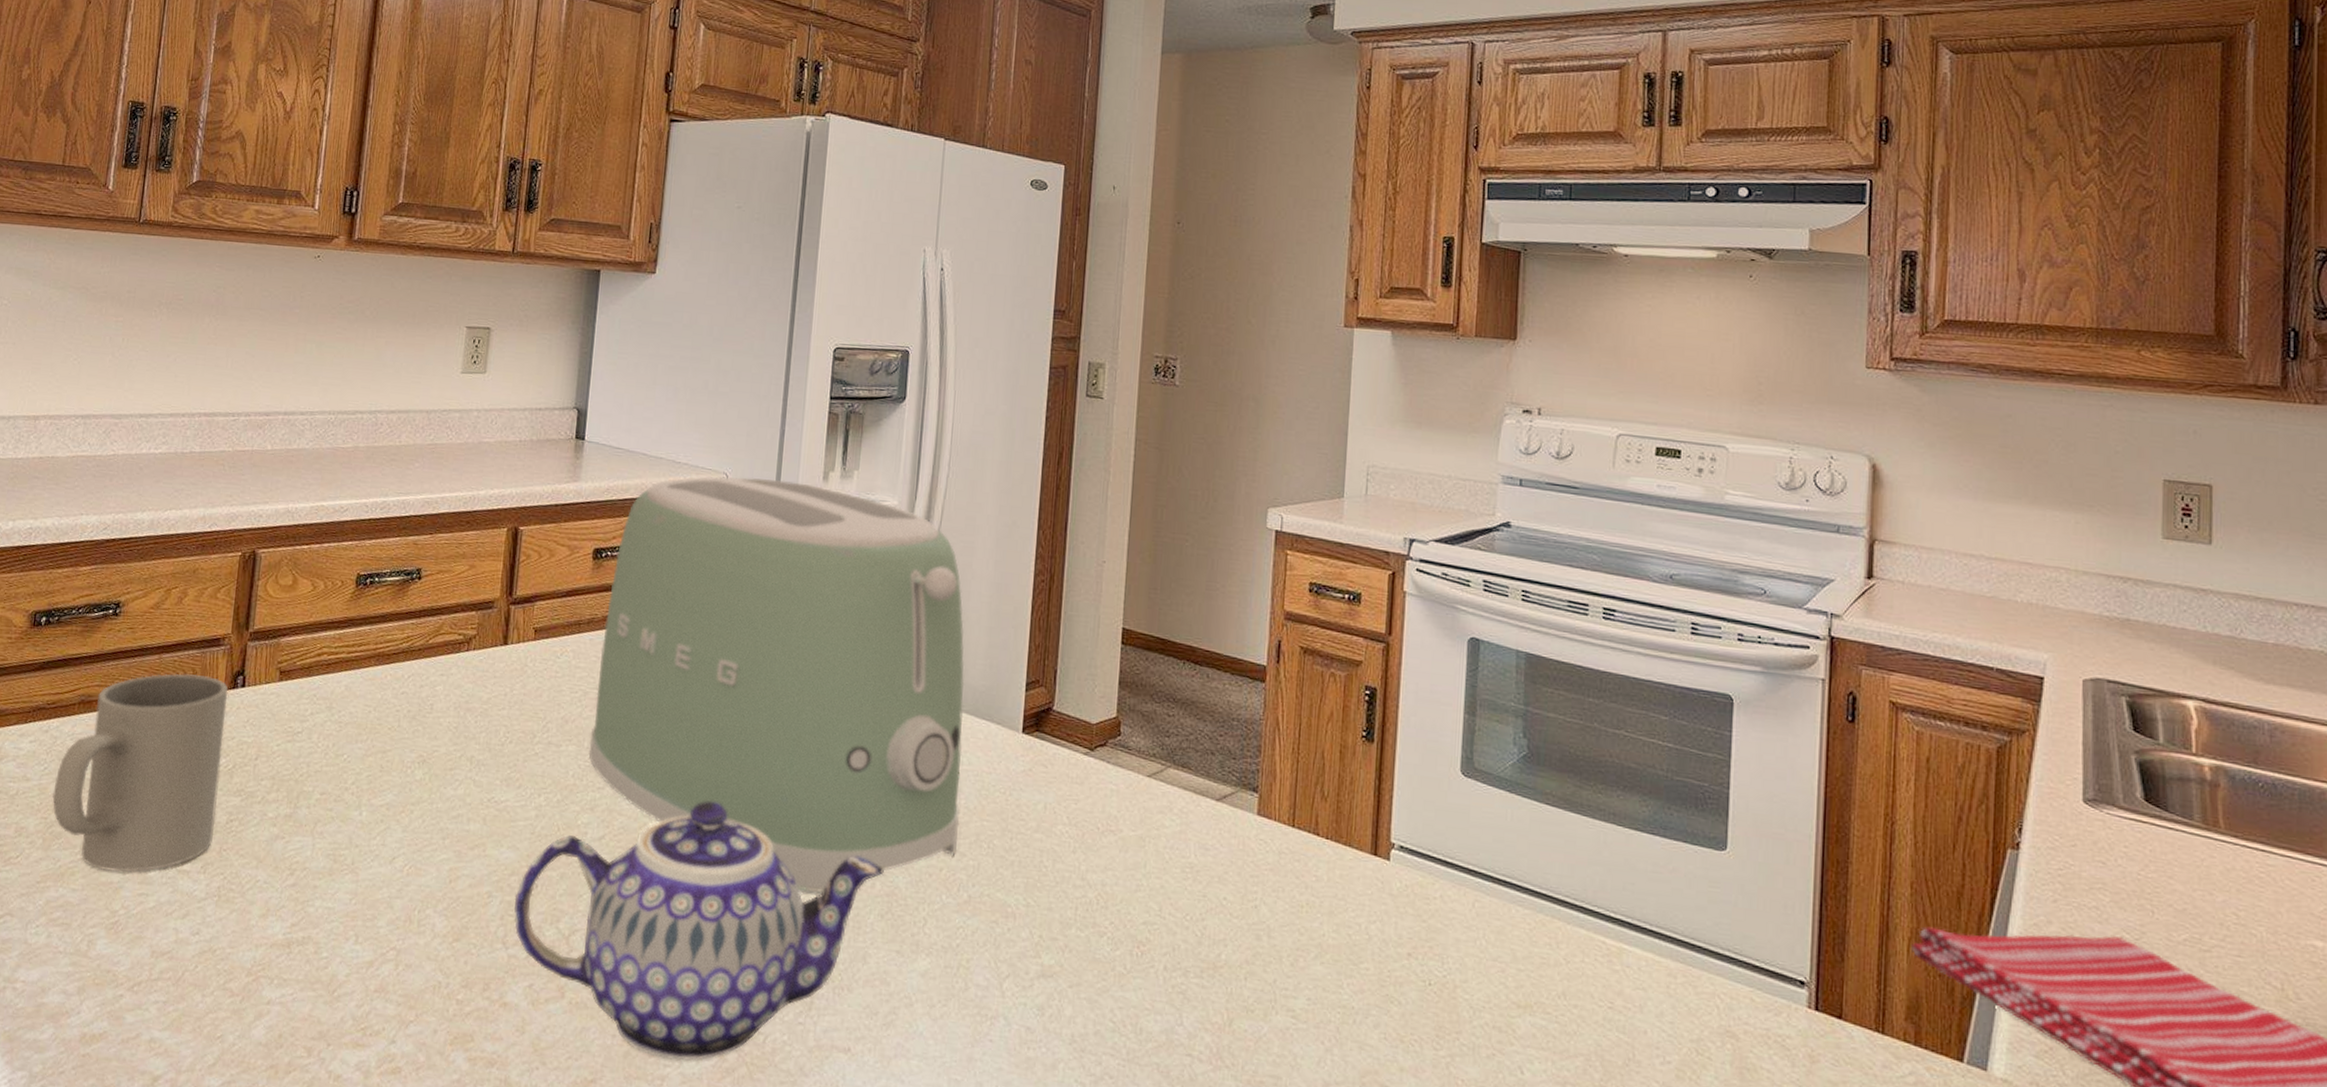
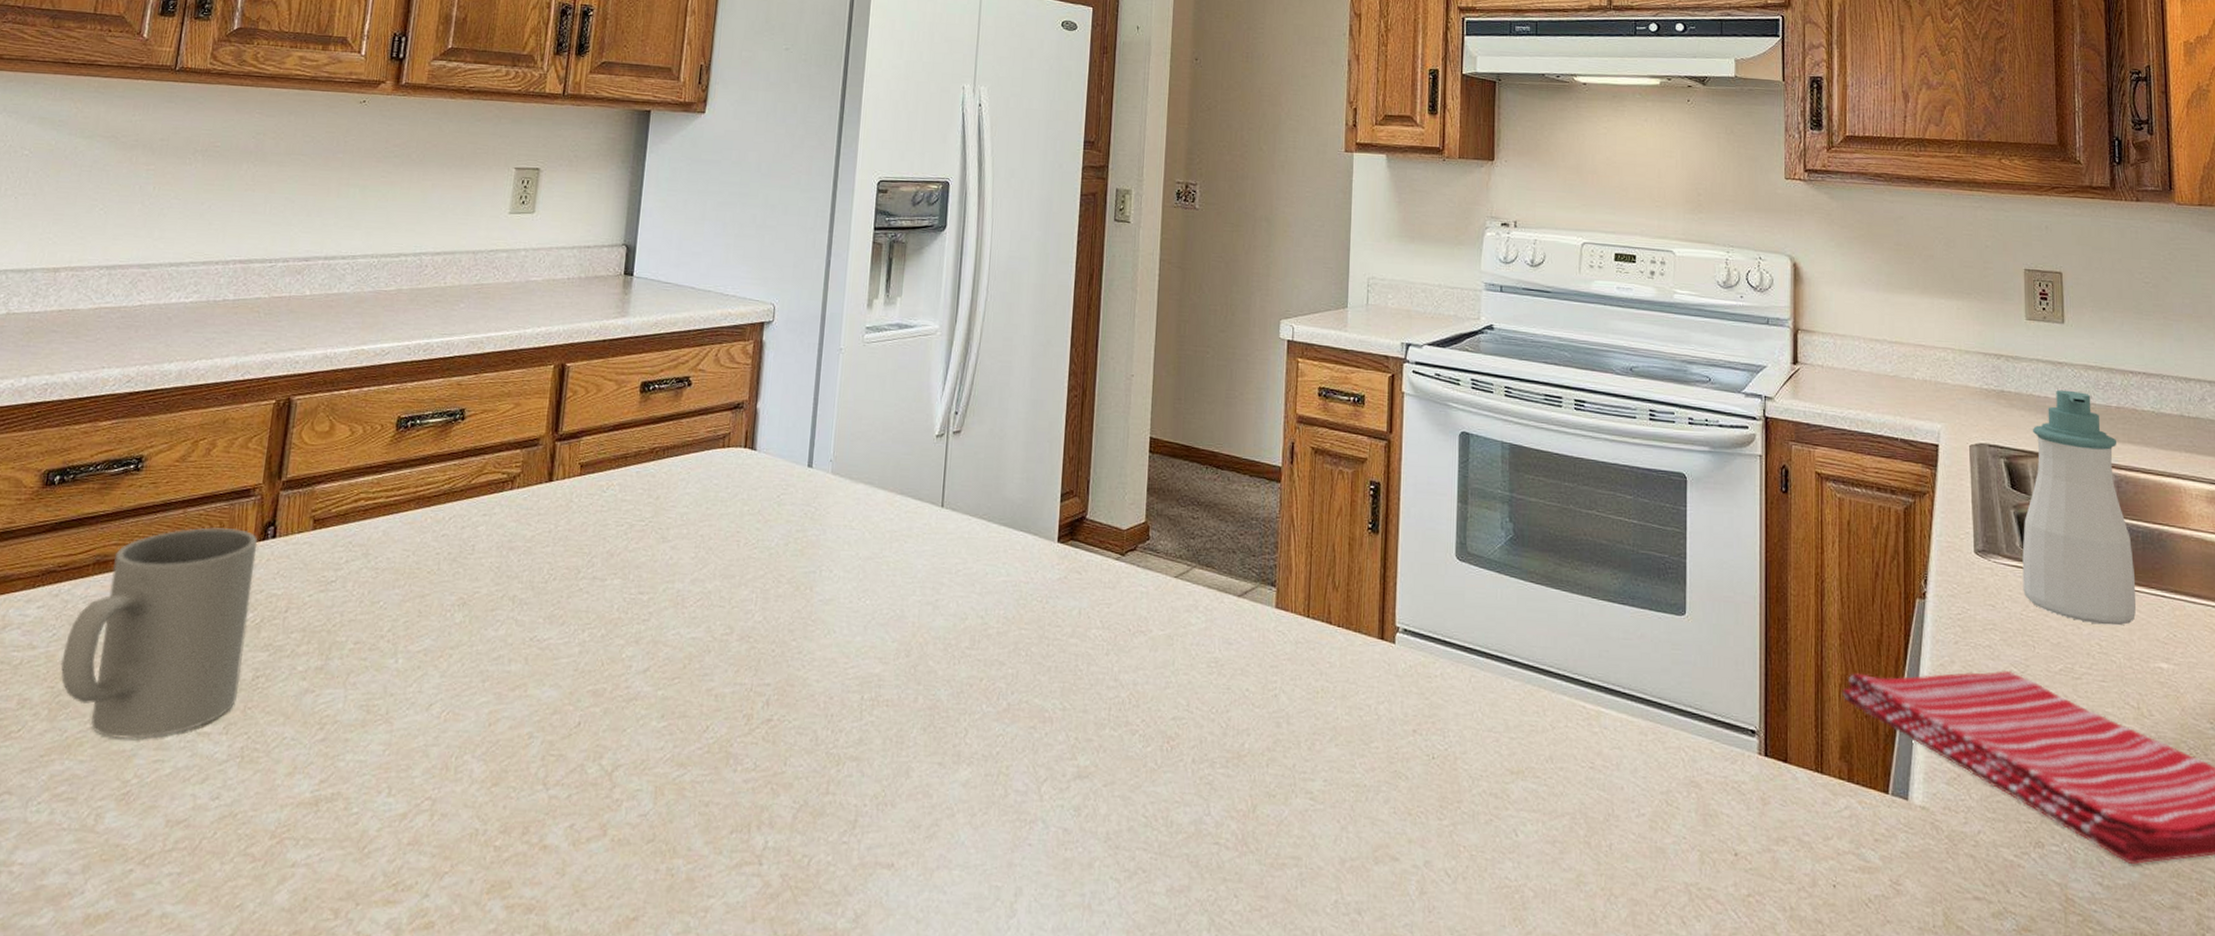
teapot: present [514,801,884,1061] -> none [556,626,926,890]
toaster: present [588,476,965,893] -> none [633,306,1003,711]
soap bottle: none [2142,620,2288,895] -> present [2022,389,2136,626]

